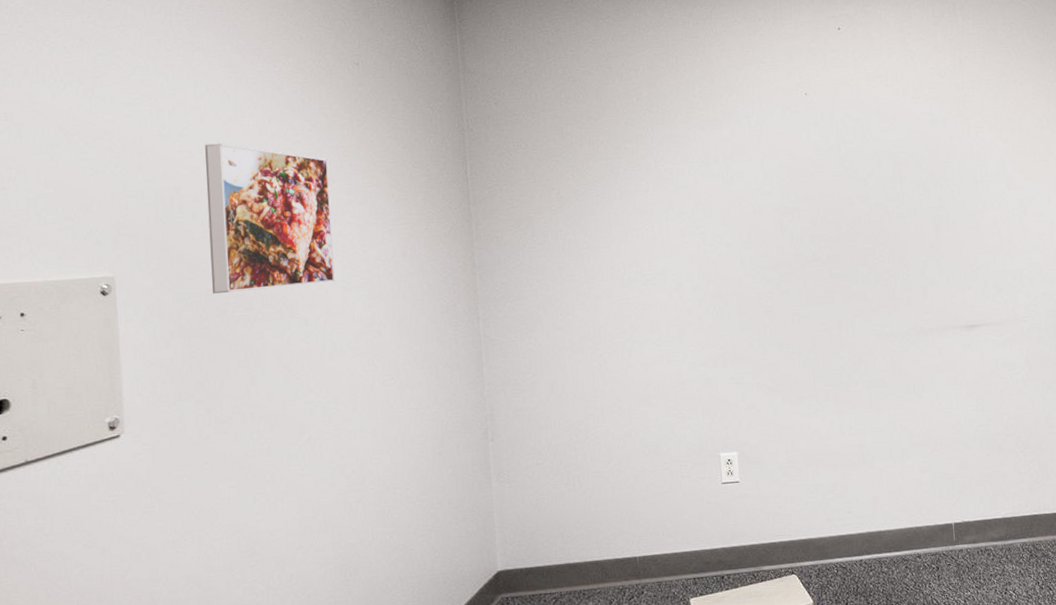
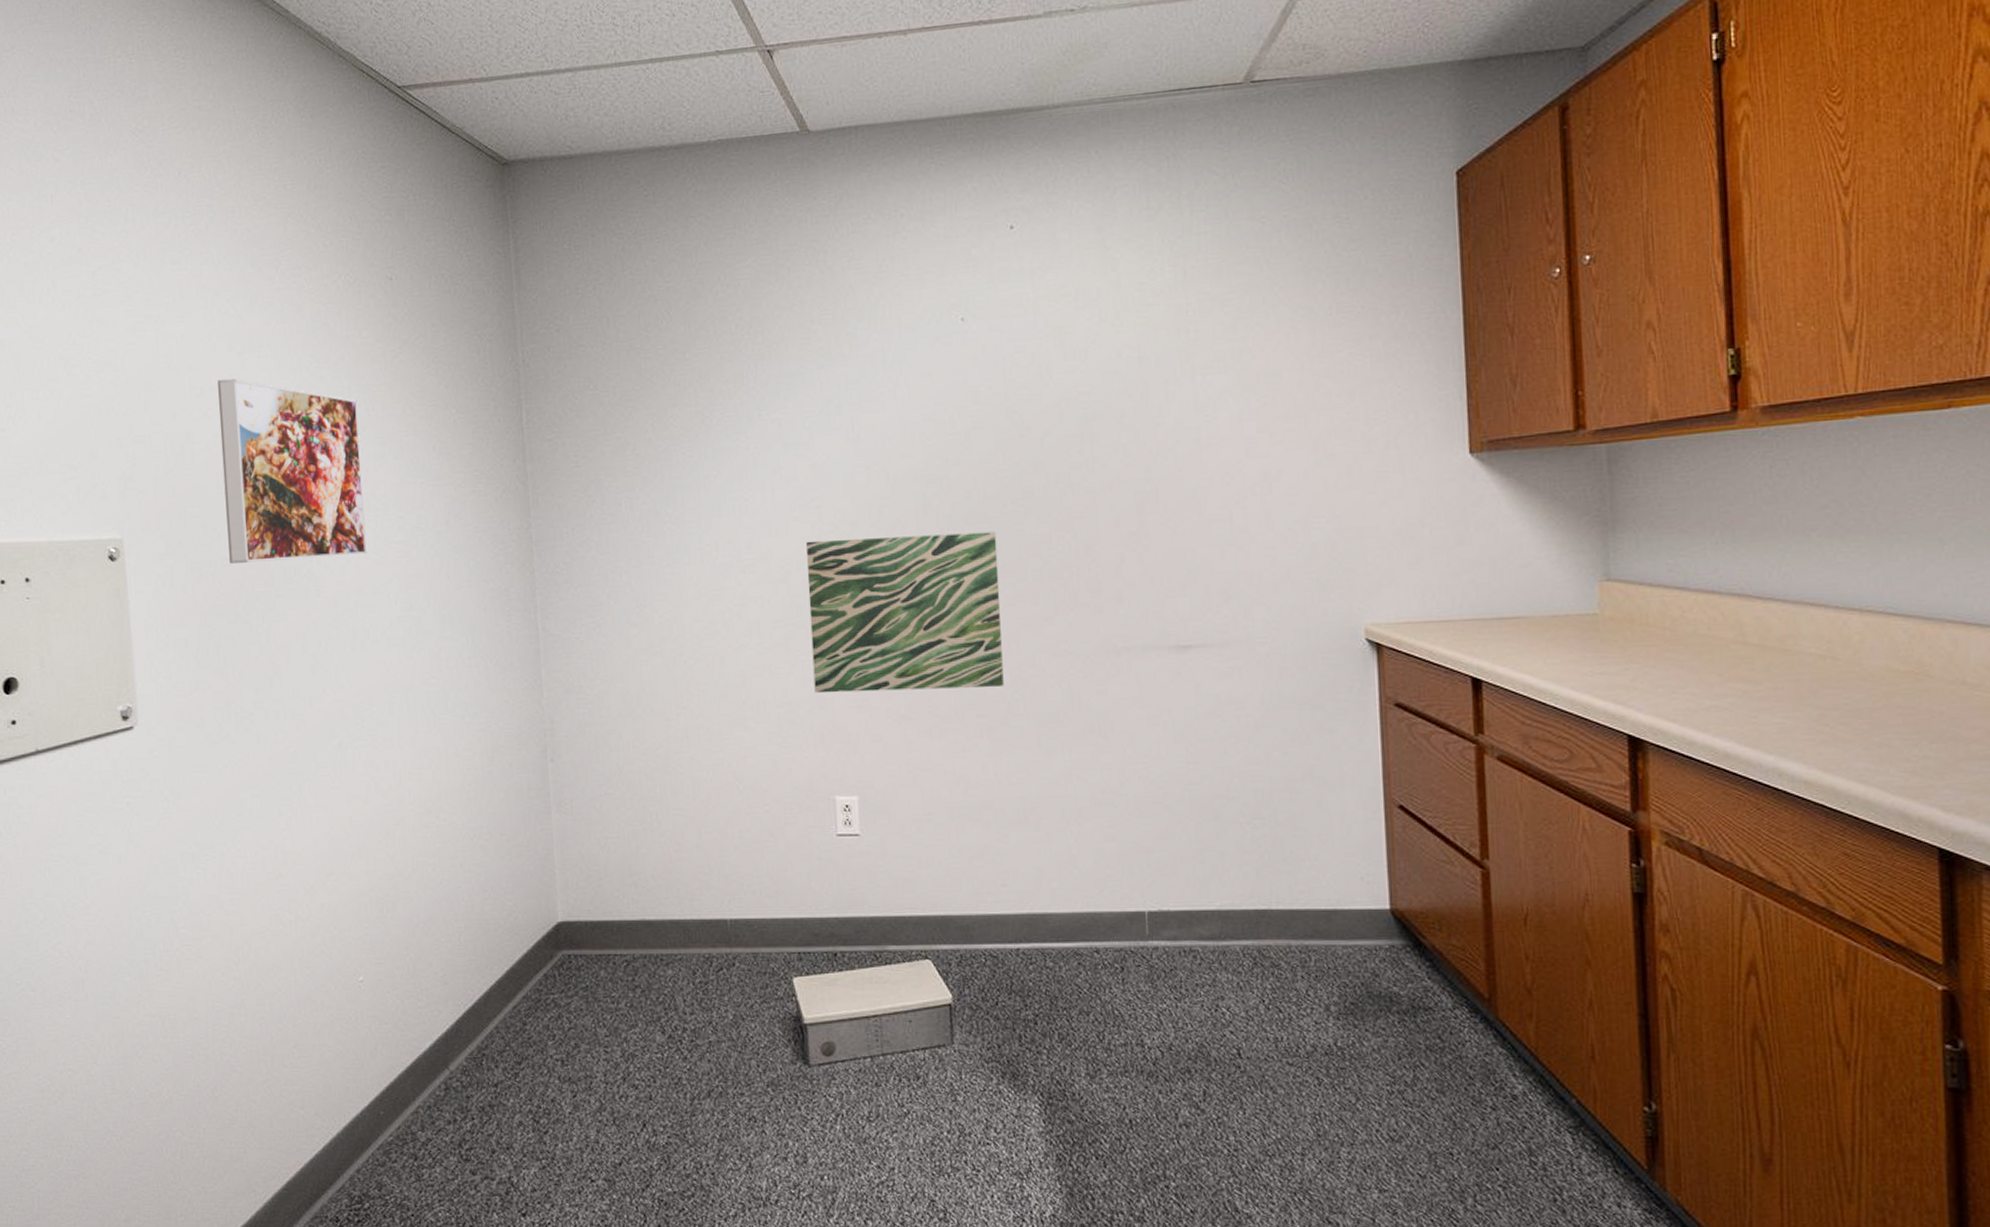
wall art: none [694,247,844,375] -> present [806,531,1004,694]

